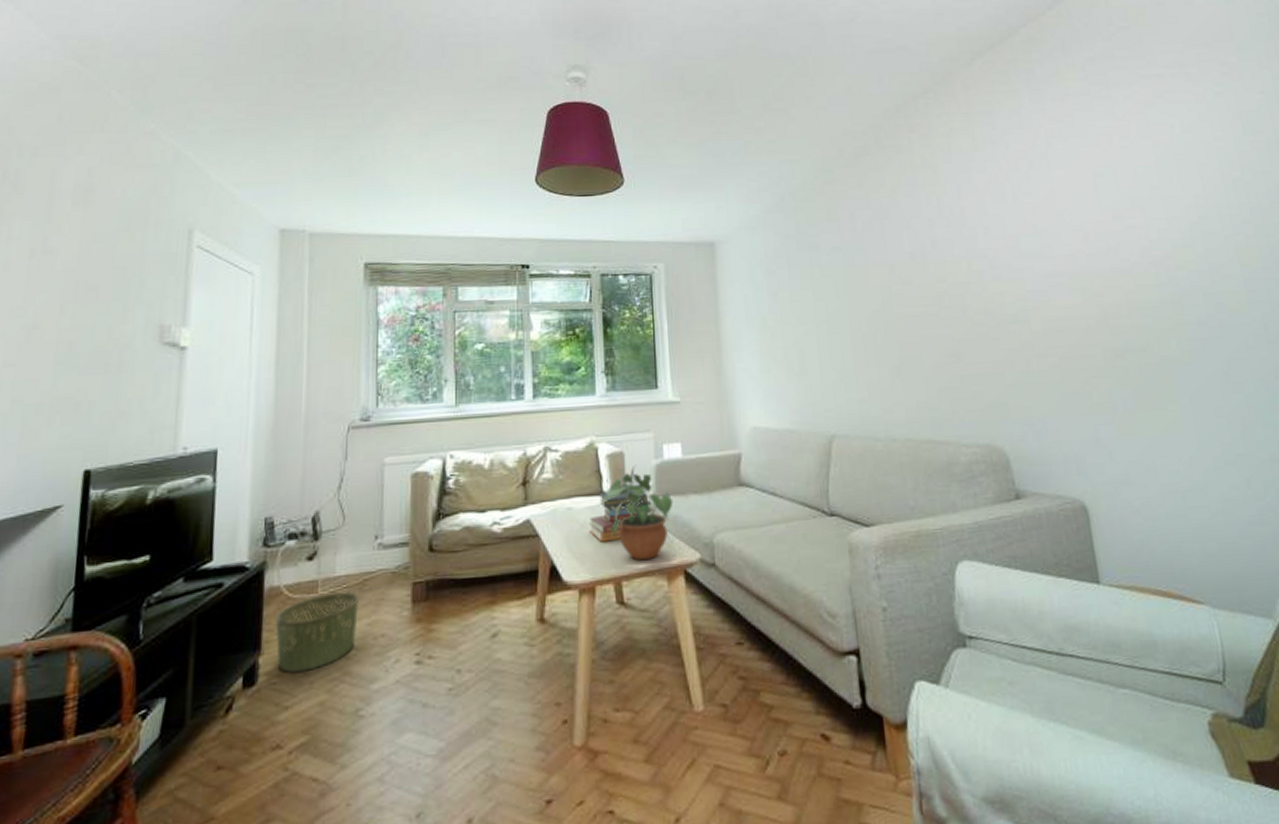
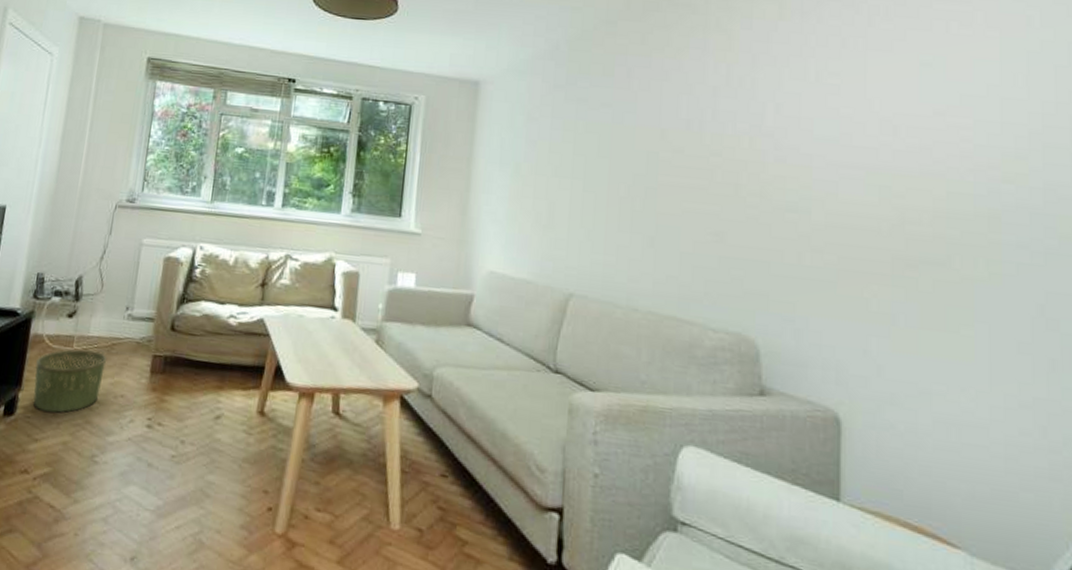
books: present [589,490,652,542] -> none [317,306,379,354]
potted plant: present [603,464,674,561] -> none [333,286,400,379]

